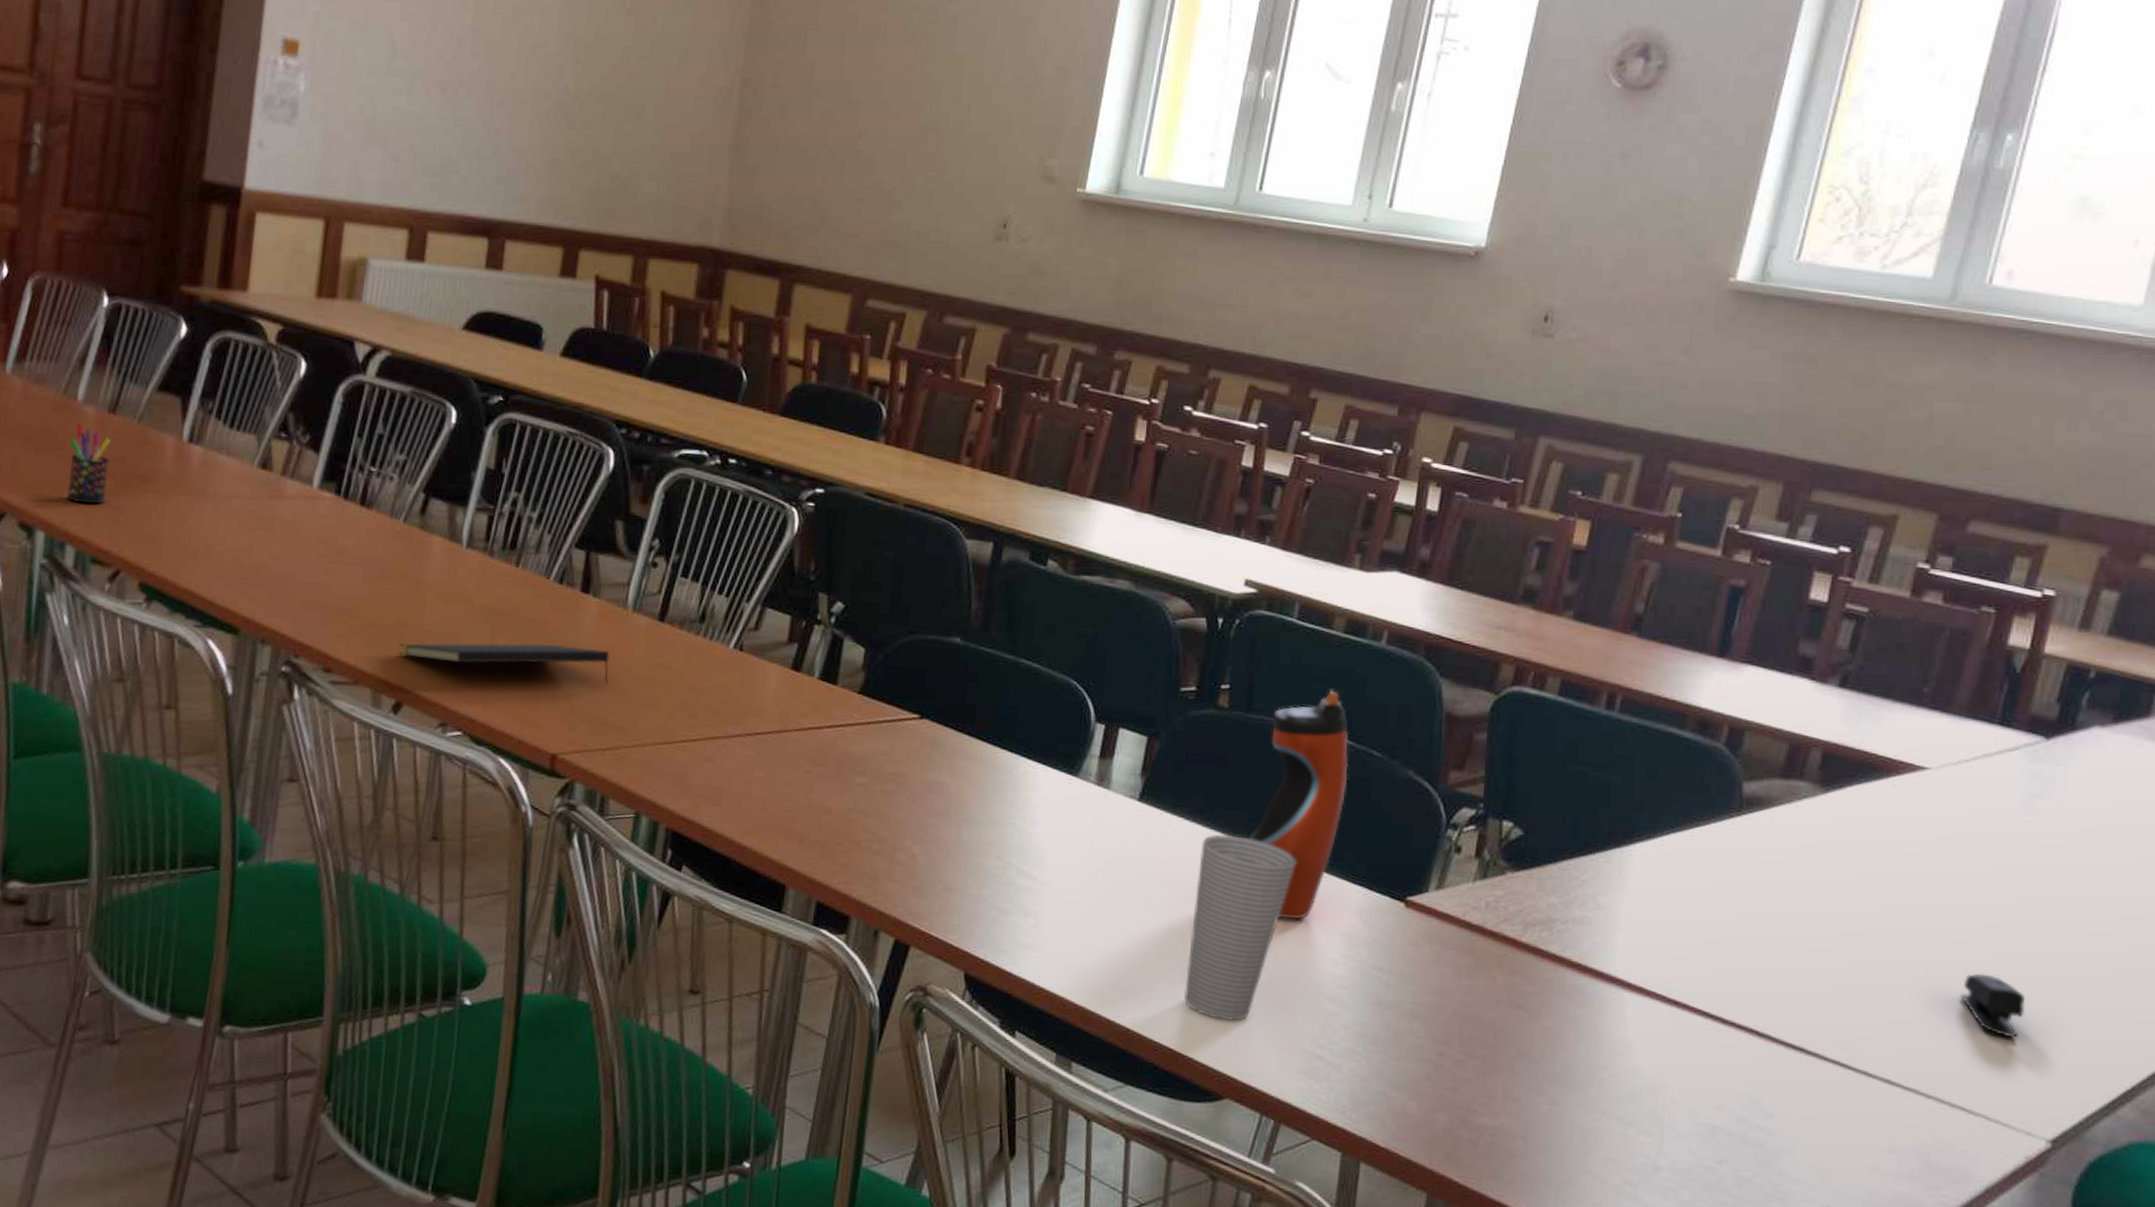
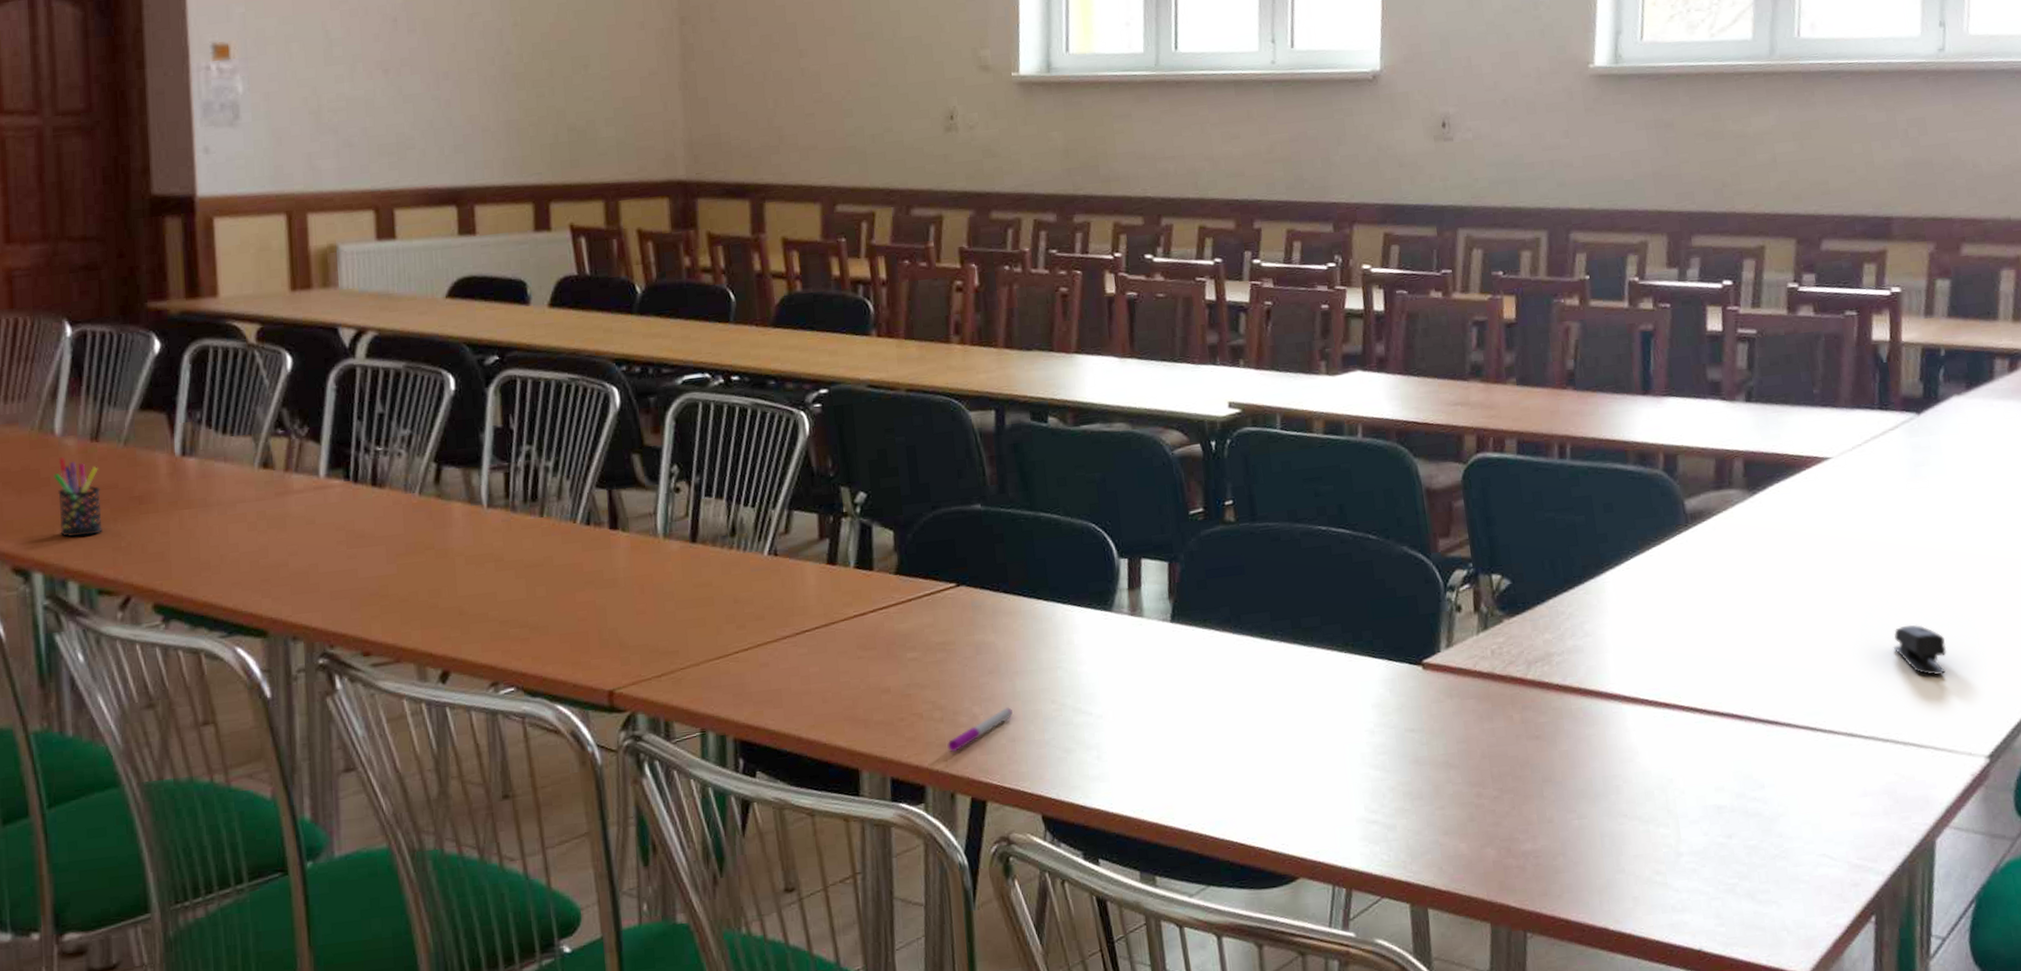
notepad: present [398,642,610,685] -> none [436,580,652,625]
pen: none [880,854,954,888] -> present [947,707,1013,752]
cup: present [1183,834,1296,1022] -> none [1234,635,1321,808]
water bottle: present [1248,690,1349,920] -> none [1275,487,1353,703]

